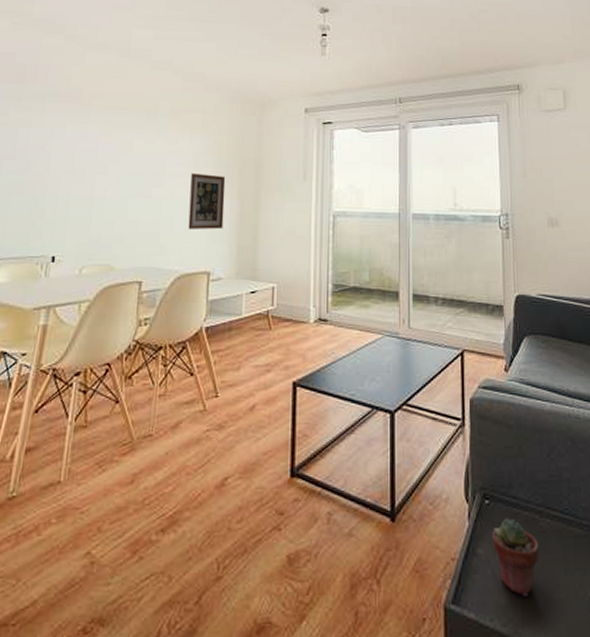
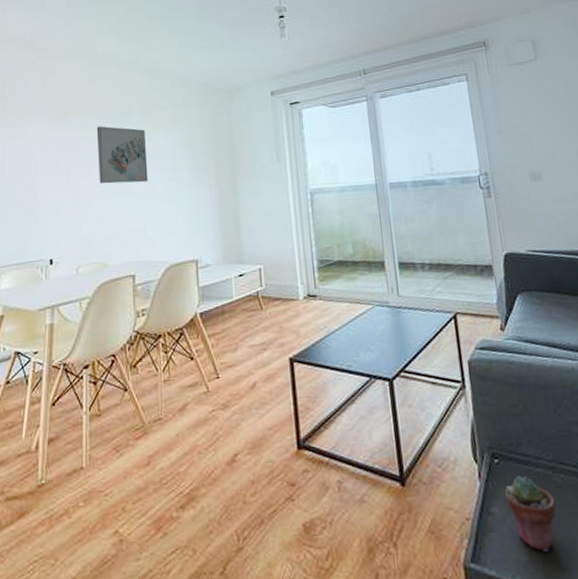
wall art: none [115,122,171,186] -> present [96,126,148,184]
wall art: present [188,173,226,230] -> none [169,166,205,222]

